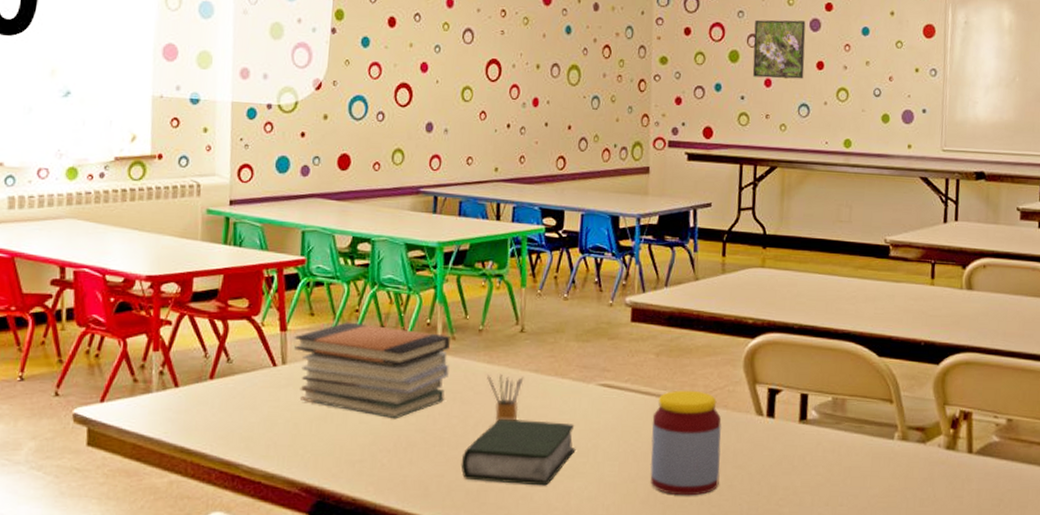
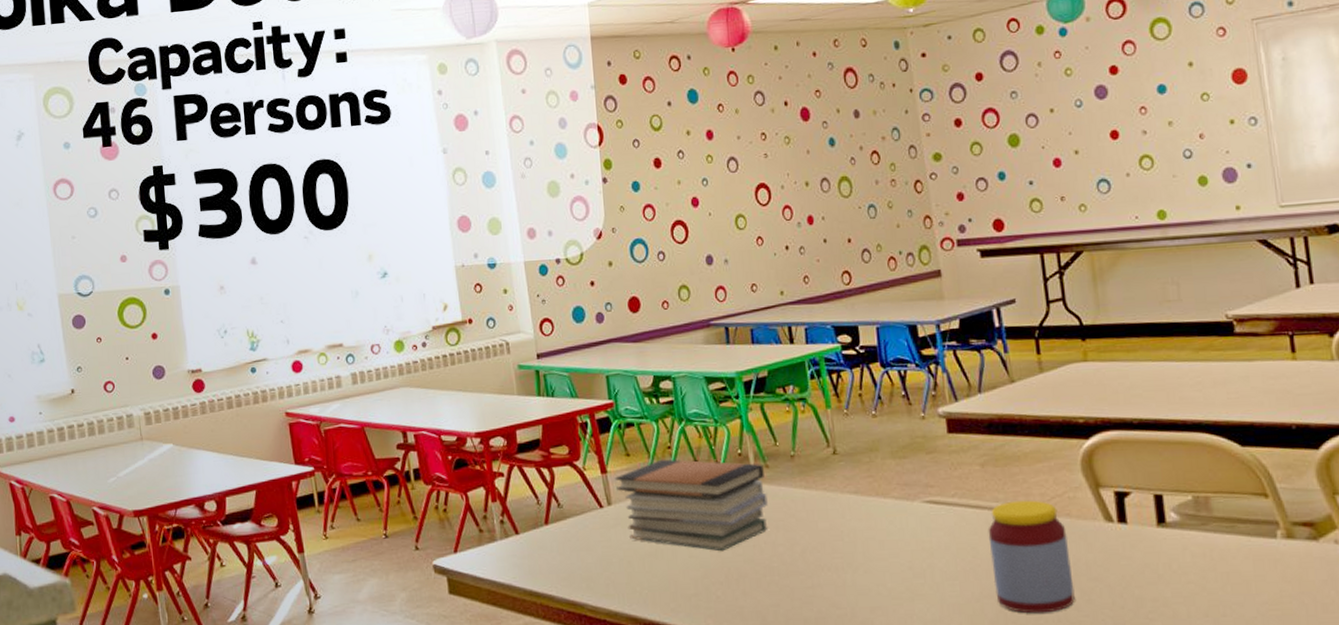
book: present [461,418,576,486] -> none [794,543,911,610]
pencil box: present [487,374,524,422] -> none [806,498,845,548]
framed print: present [752,19,806,79] -> none [1031,90,1097,159]

